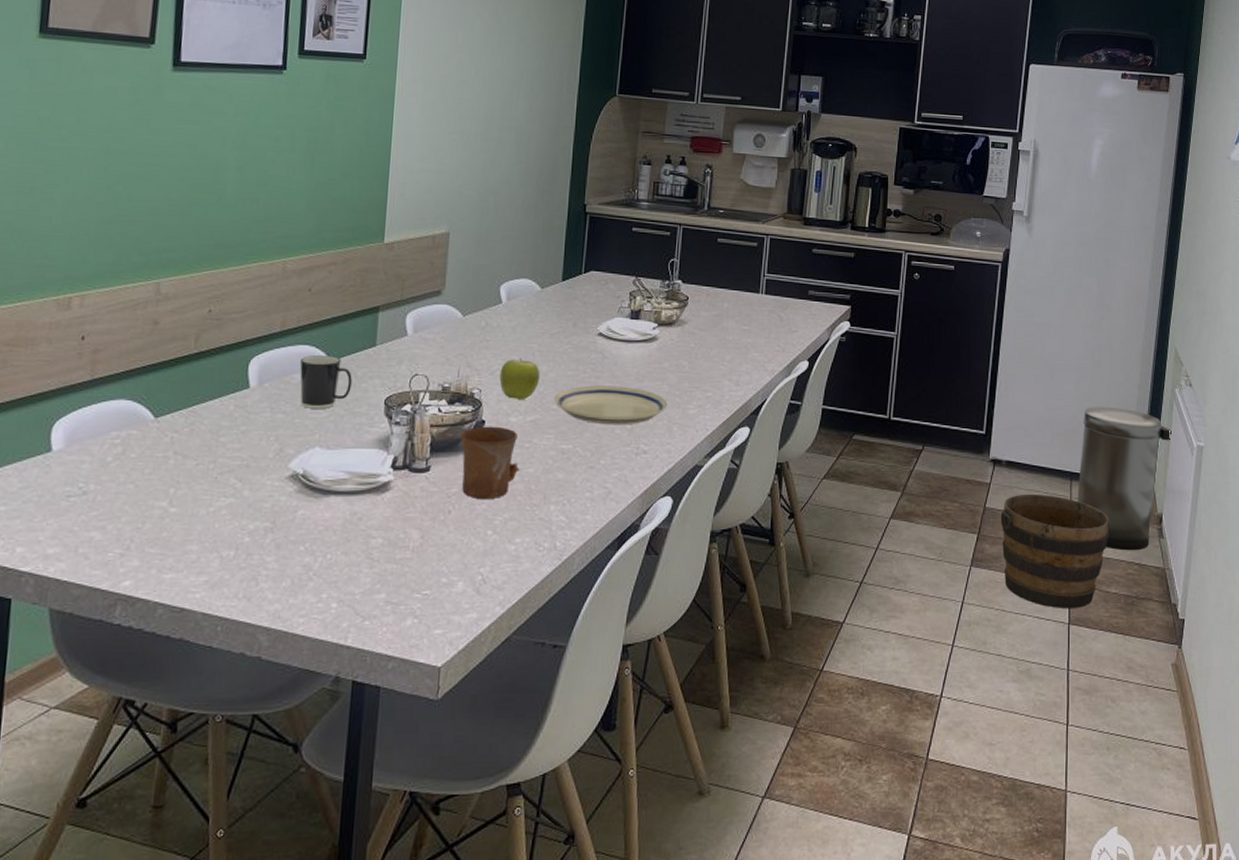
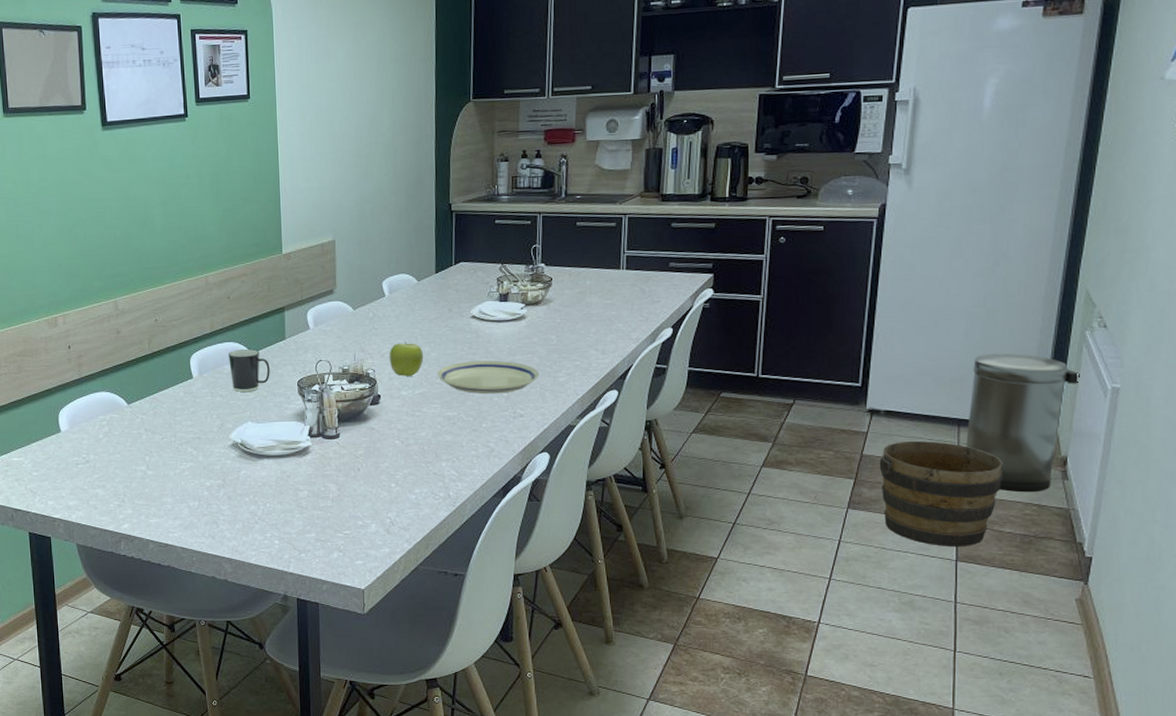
mug: present [460,426,520,500] -> none [361,399,413,459]

